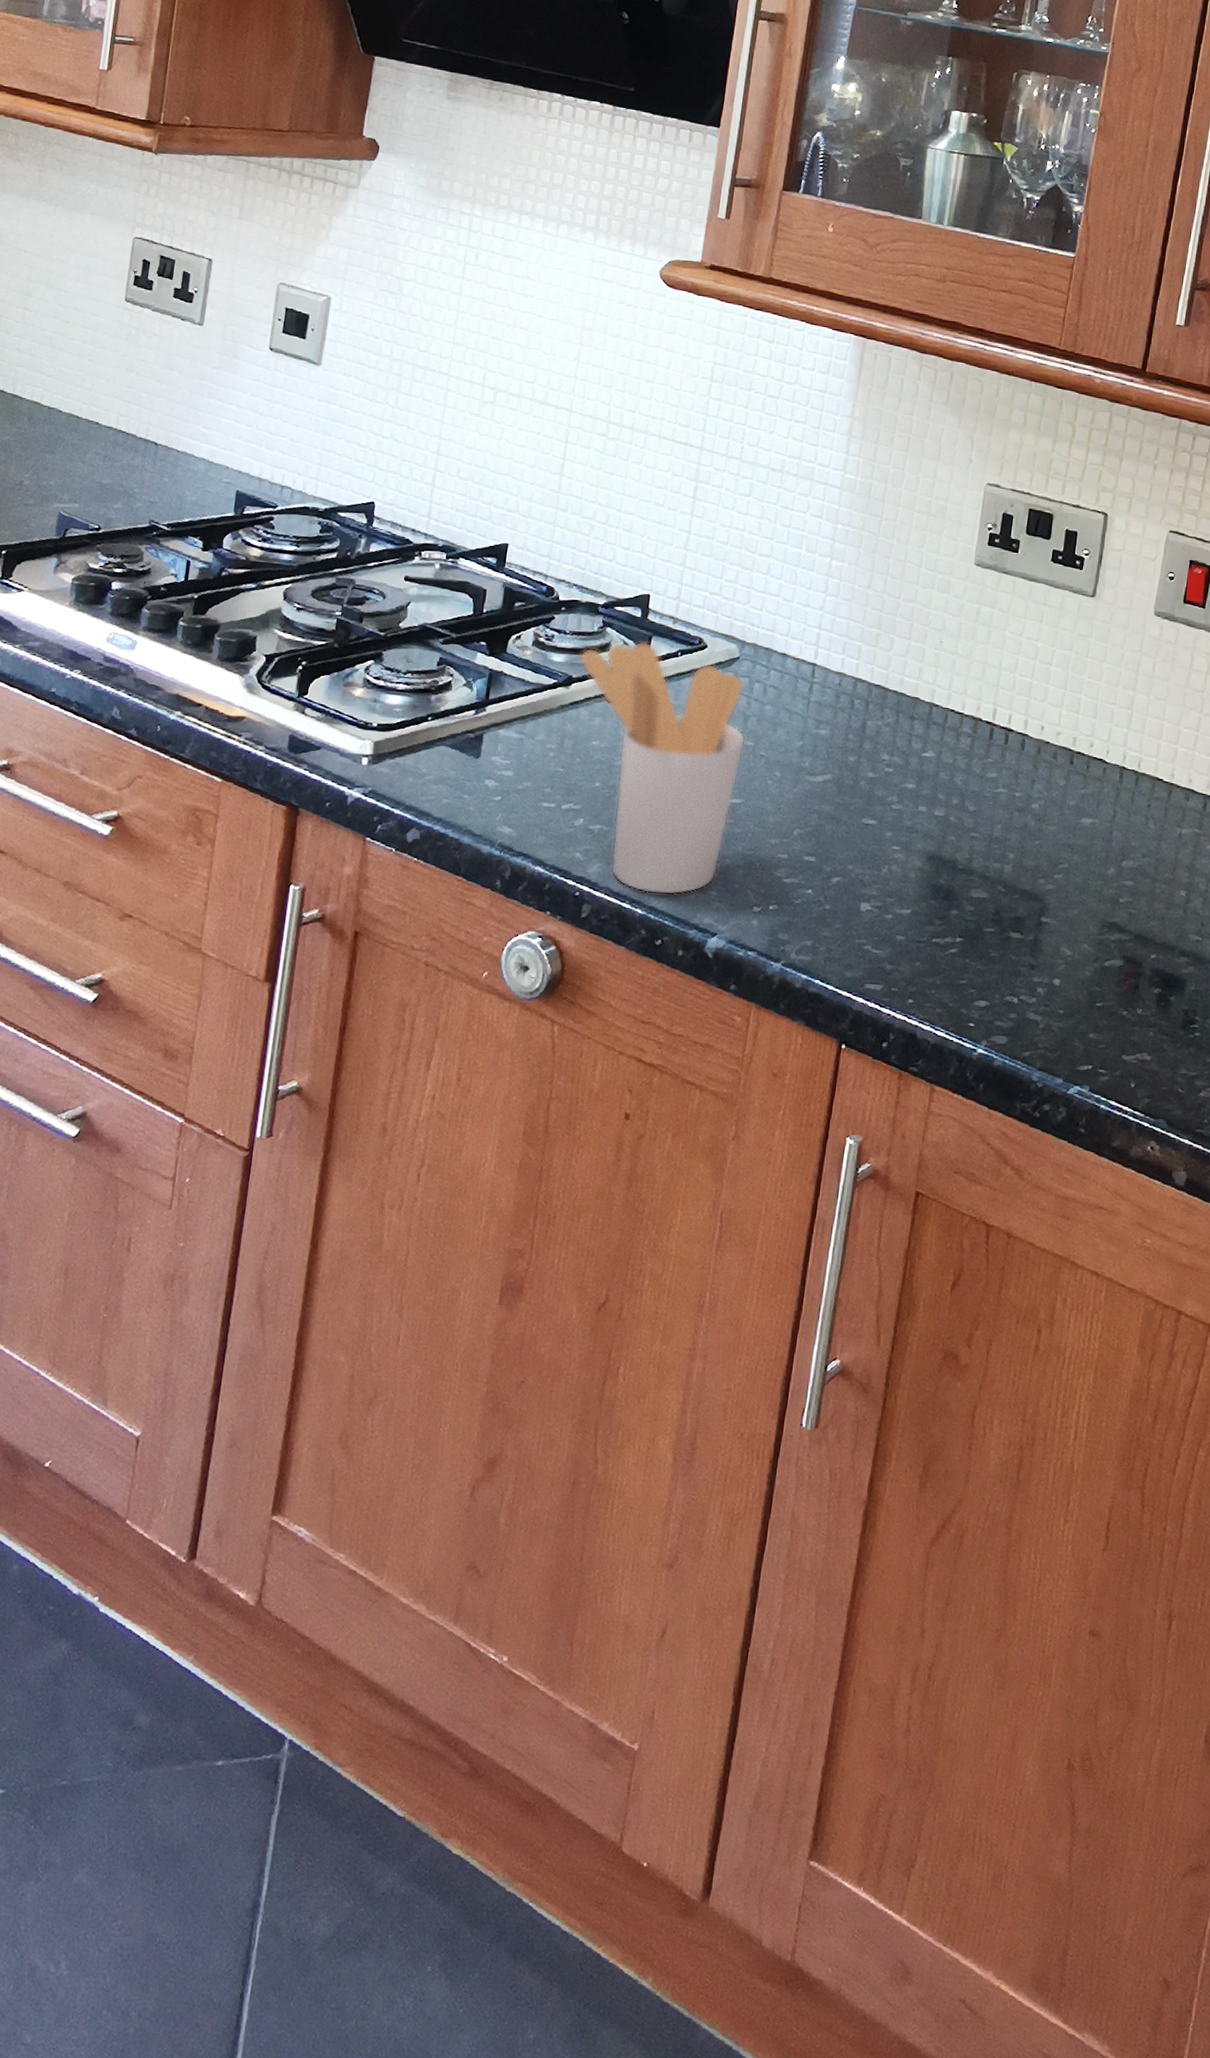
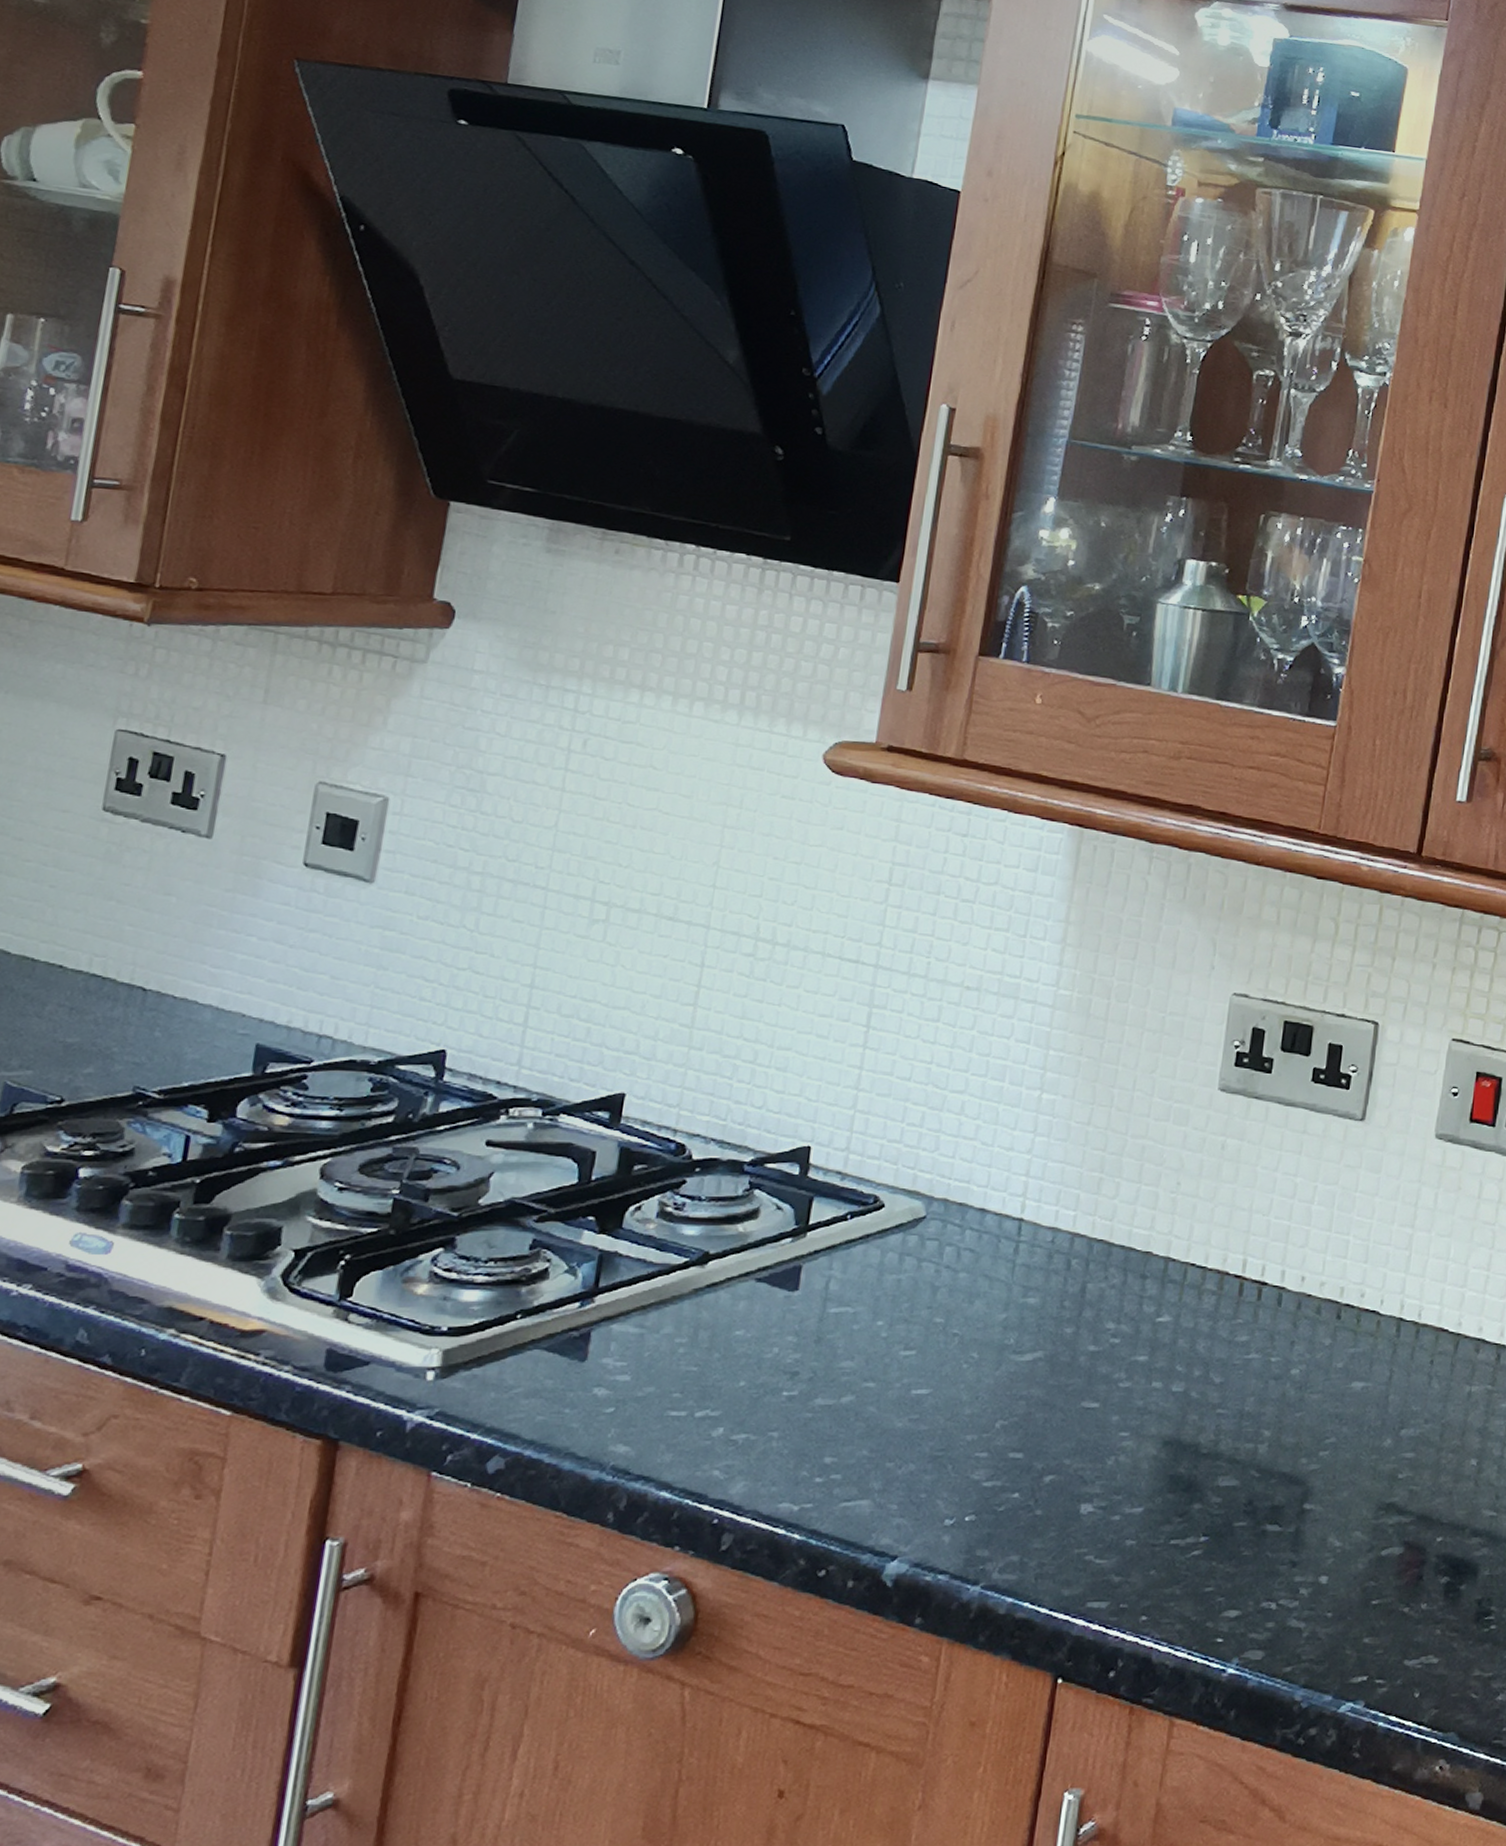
utensil holder: present [580,641,746,896] -> none [719,1204,934,1514]

